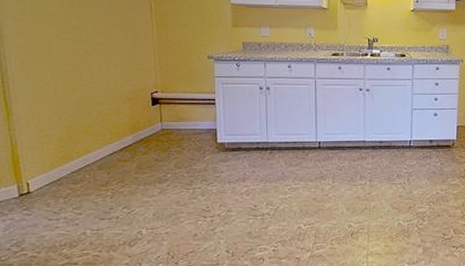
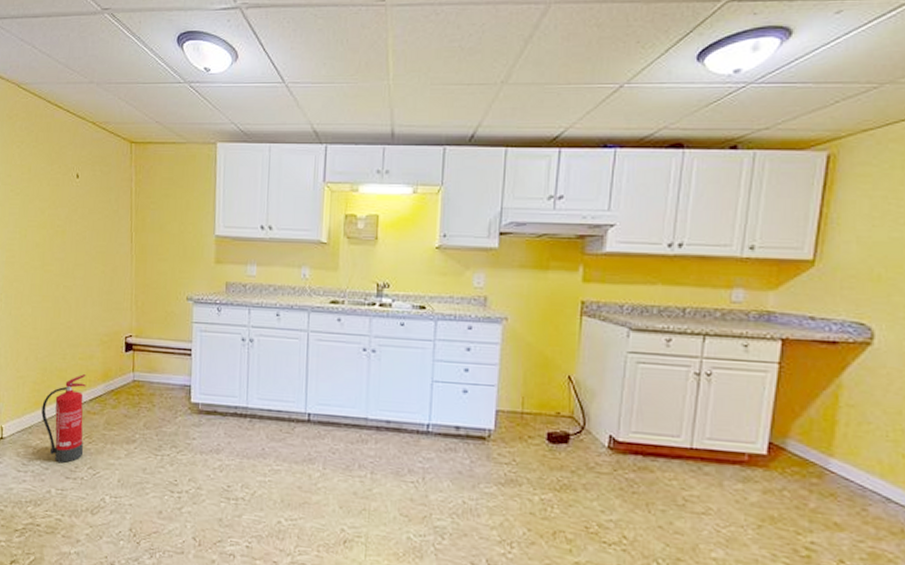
fire extinguisher: none [70,127,117,208] -> present [41,373,87,464]

